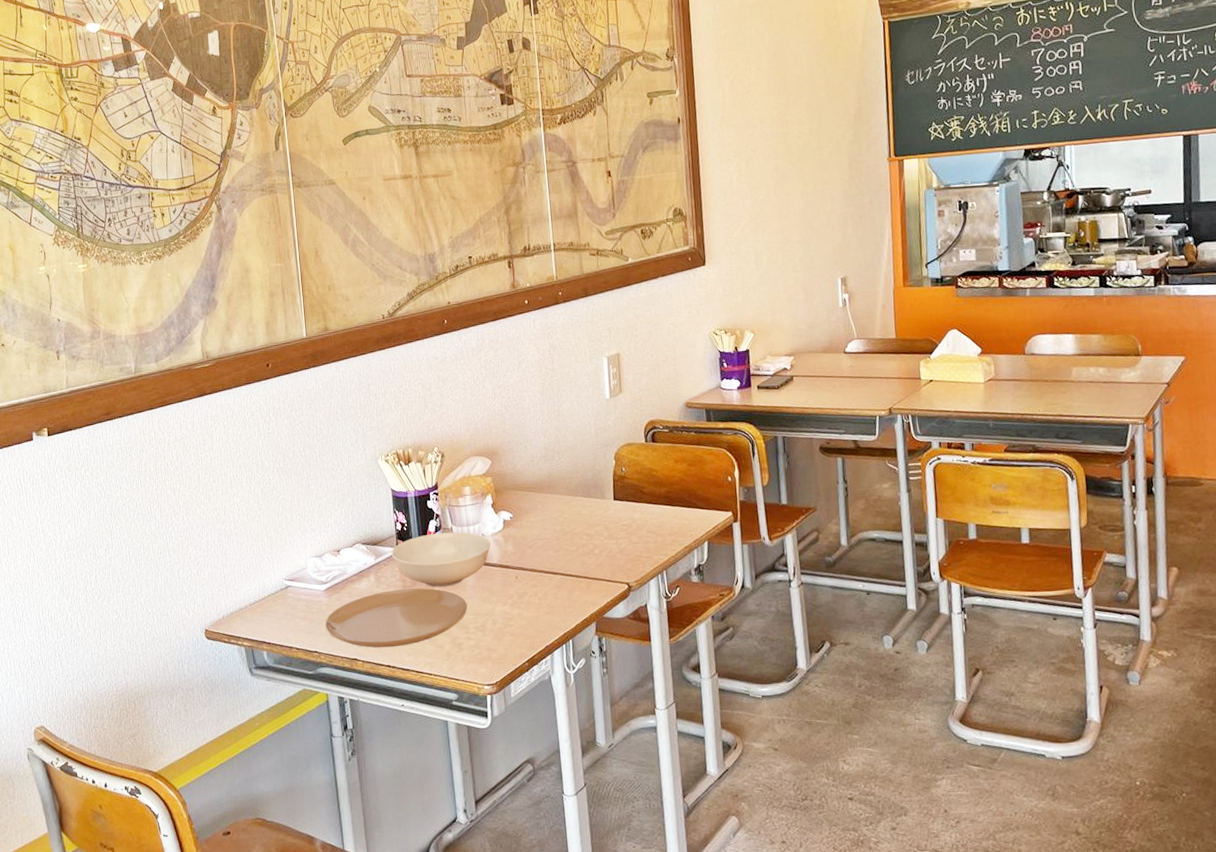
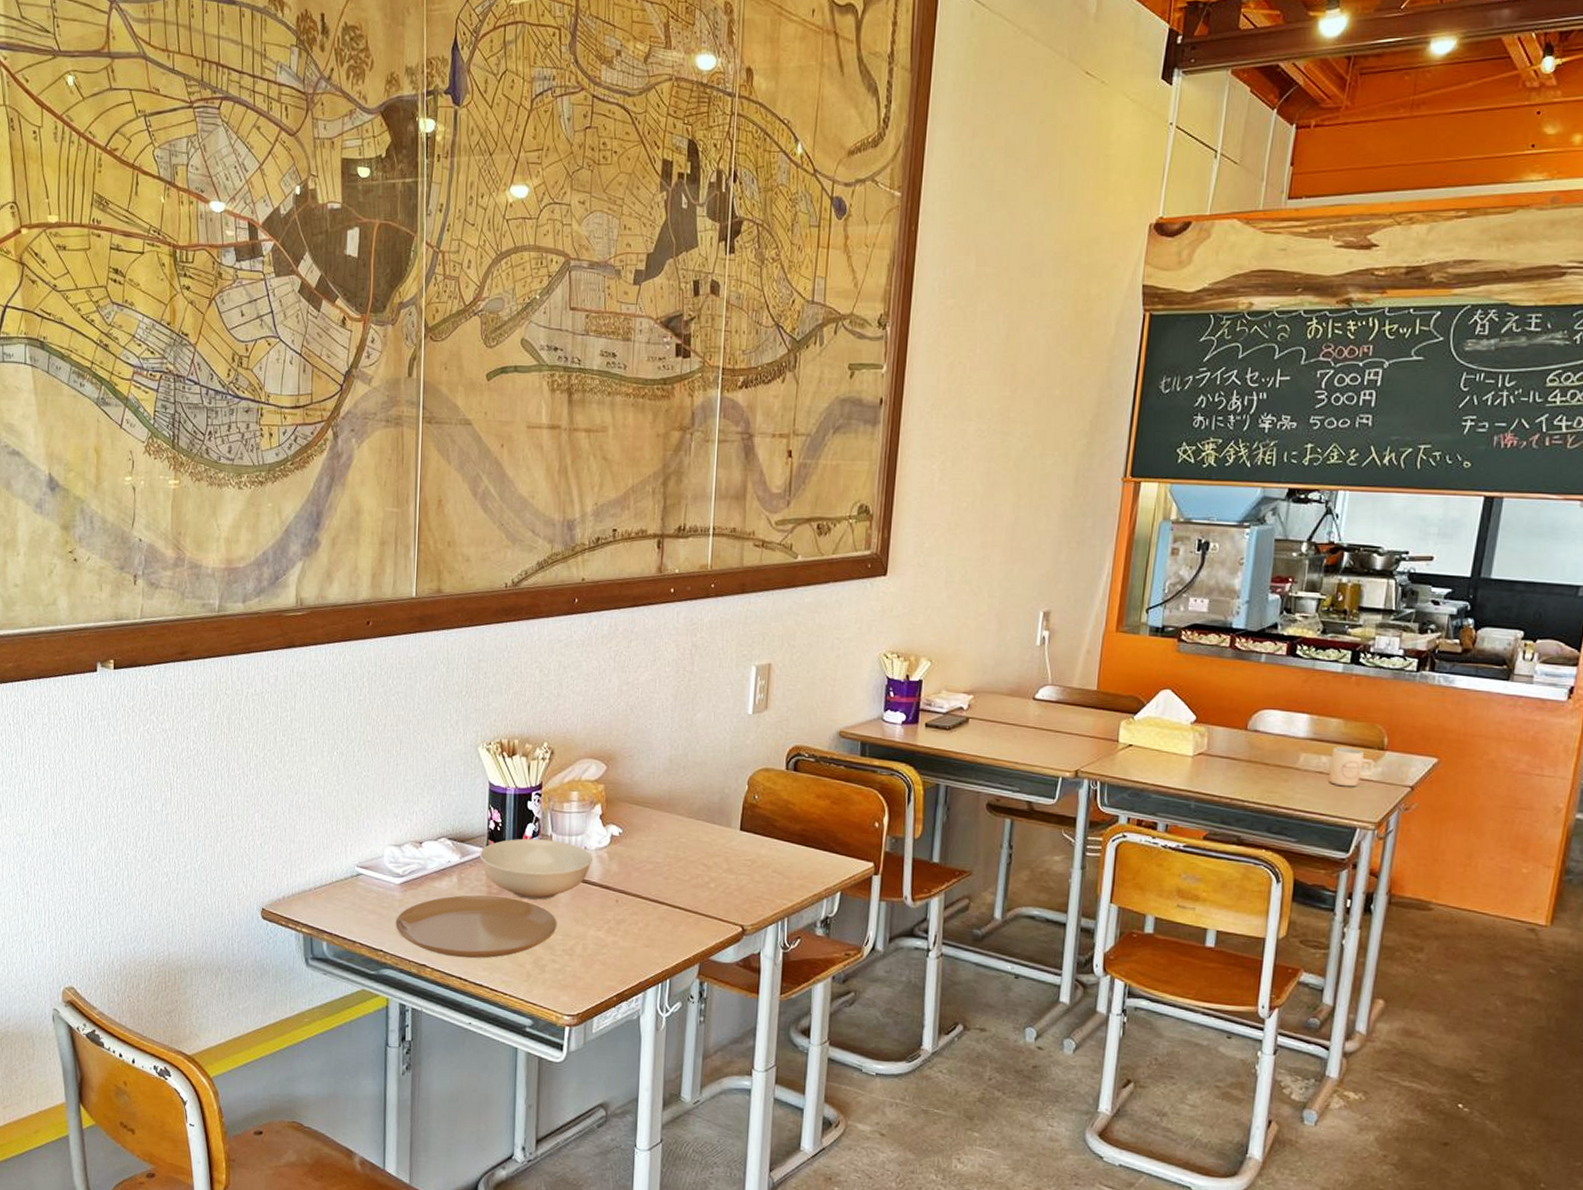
mug: none [1097,357,1135,391] -> present [1328,747,1375,787]

